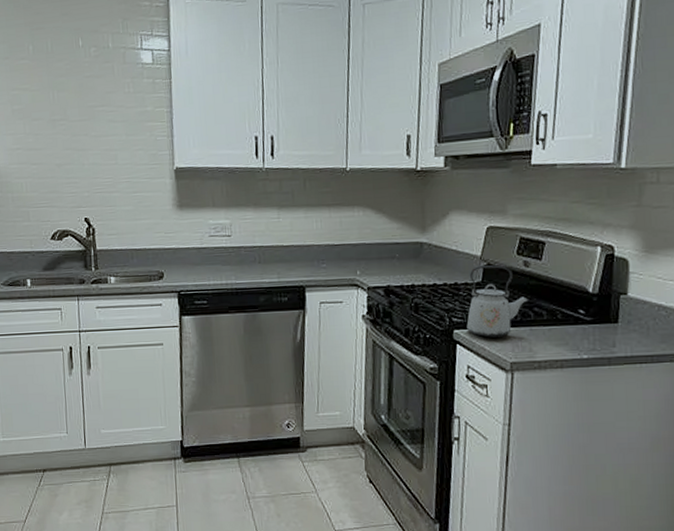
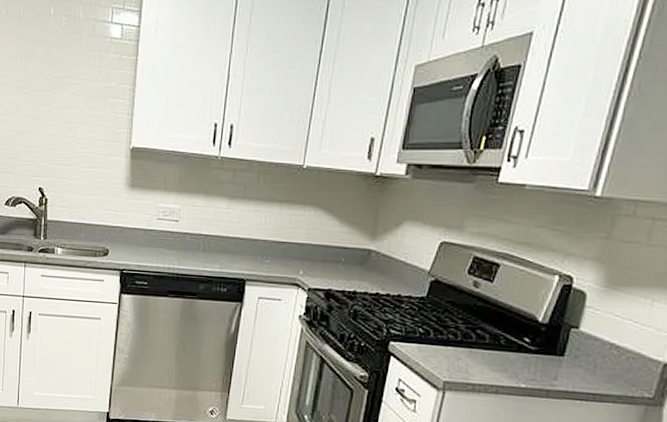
kettle: present [466,264,529,338] -> none [403,280,473,355]

